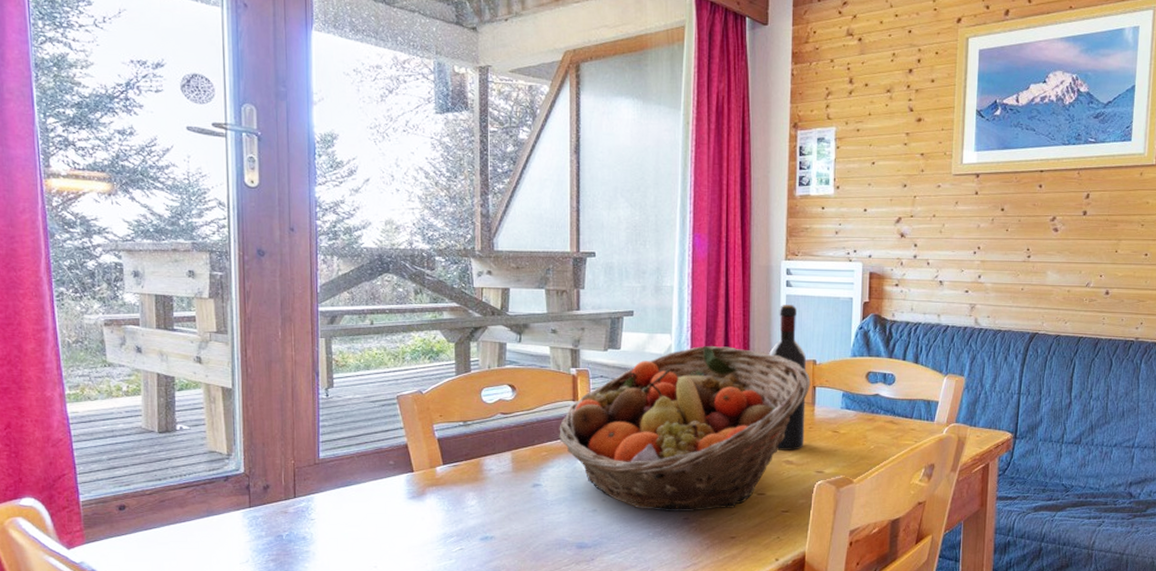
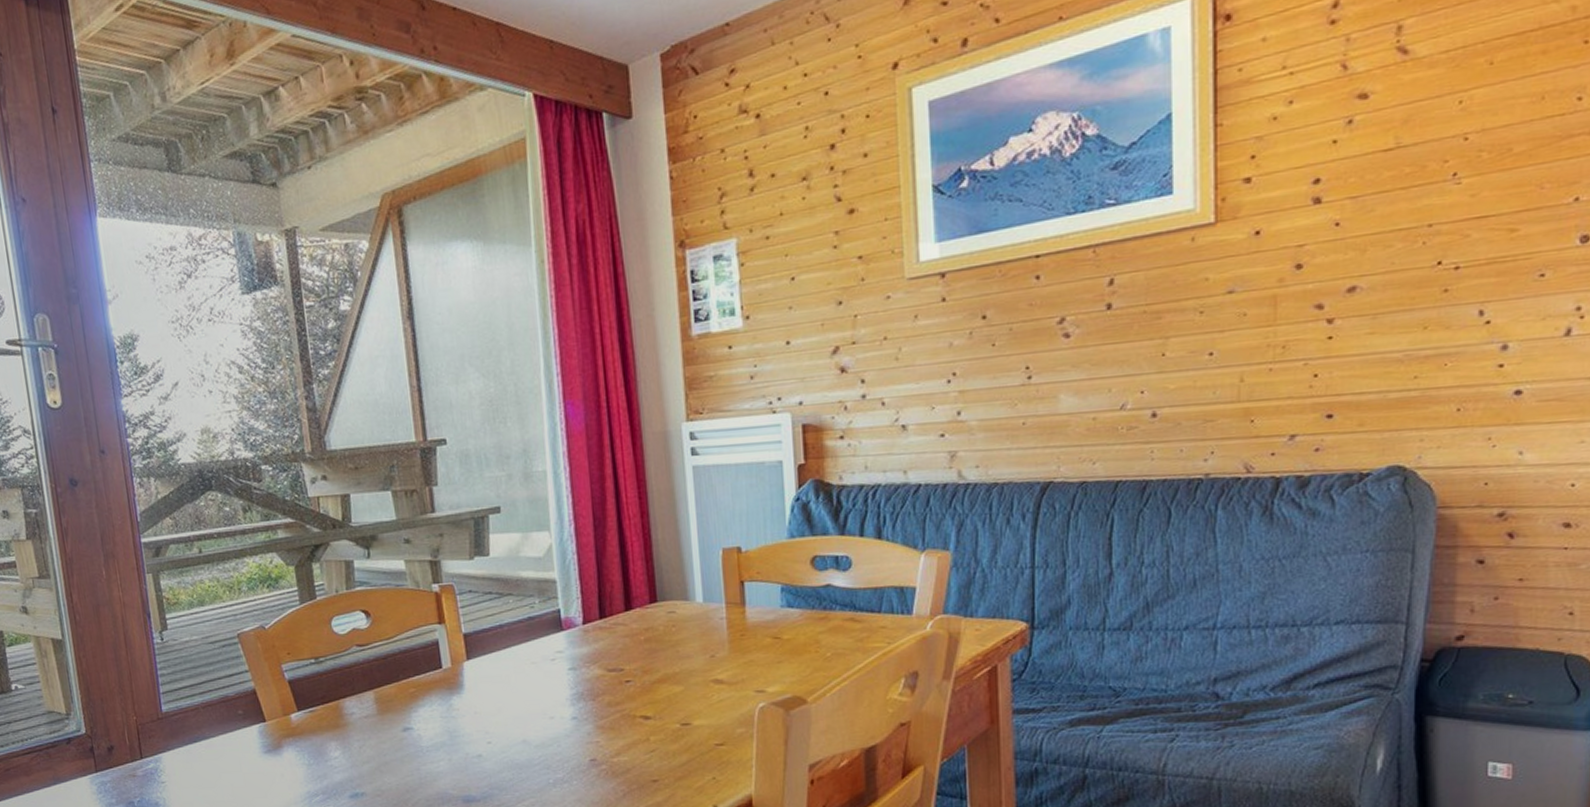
fruit basket: present [559,345,811,512] -> none [426,540,737,754]
wine bottle: present [769,305,807,450] -> none [678,478,736,667]

